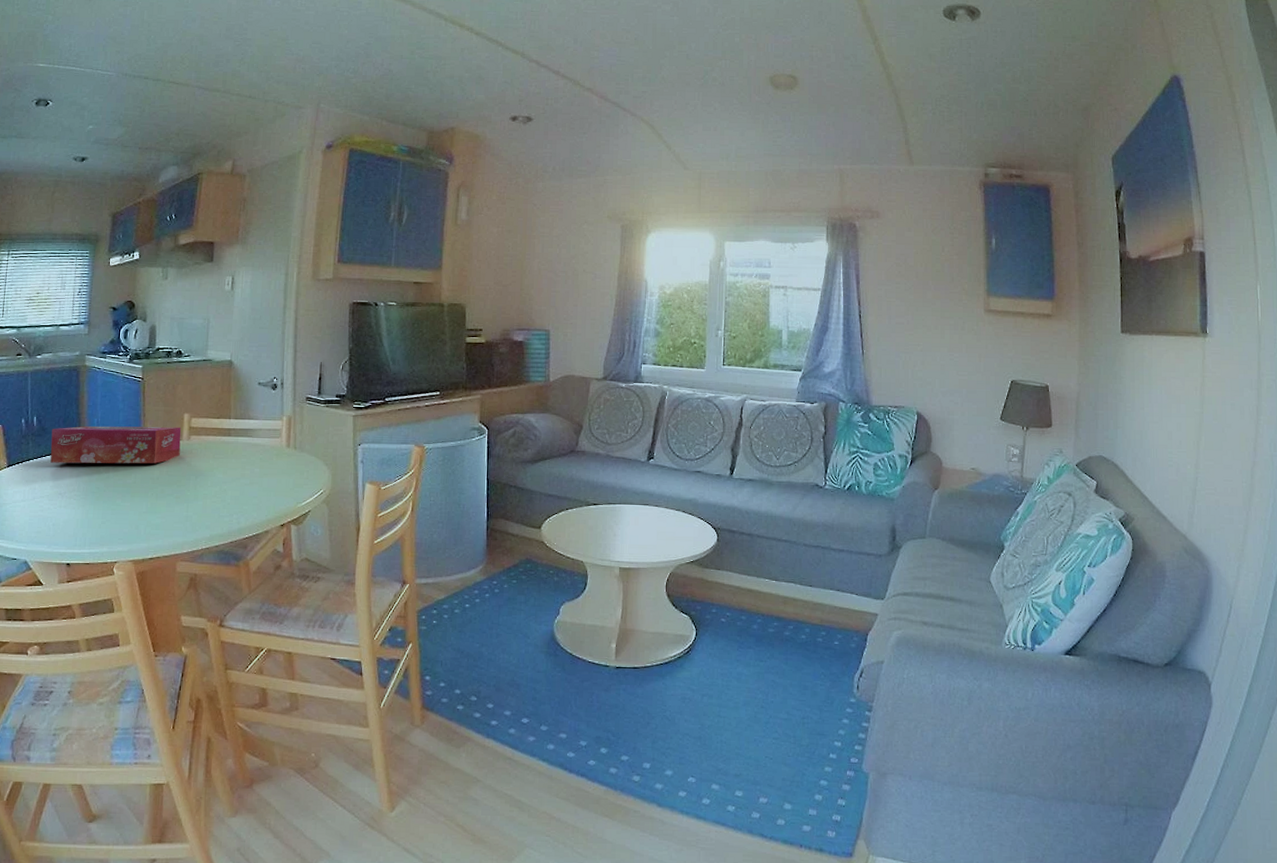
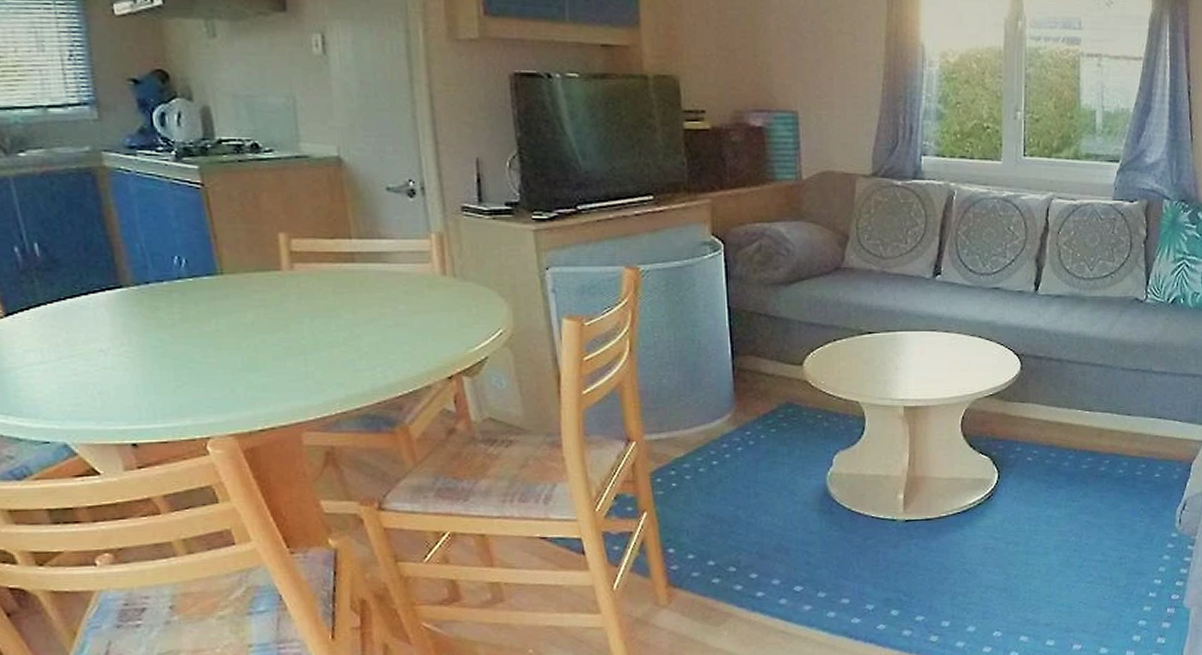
tissue box: present [50,426,182,464] -> none [68,252,281,308]

